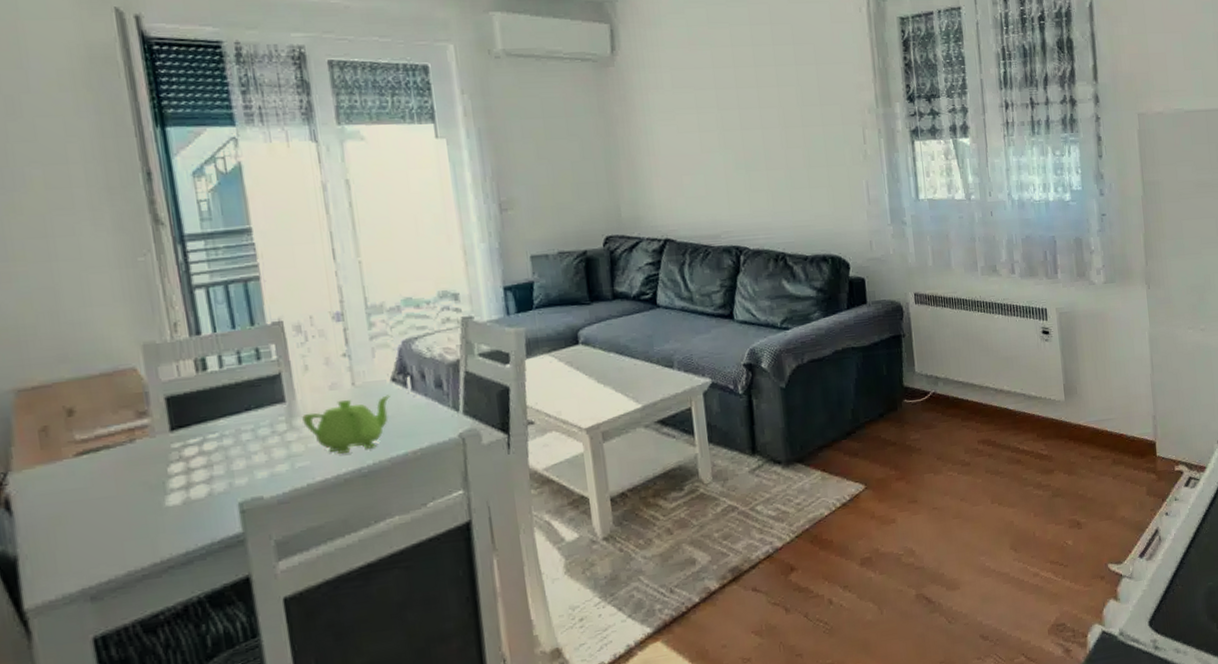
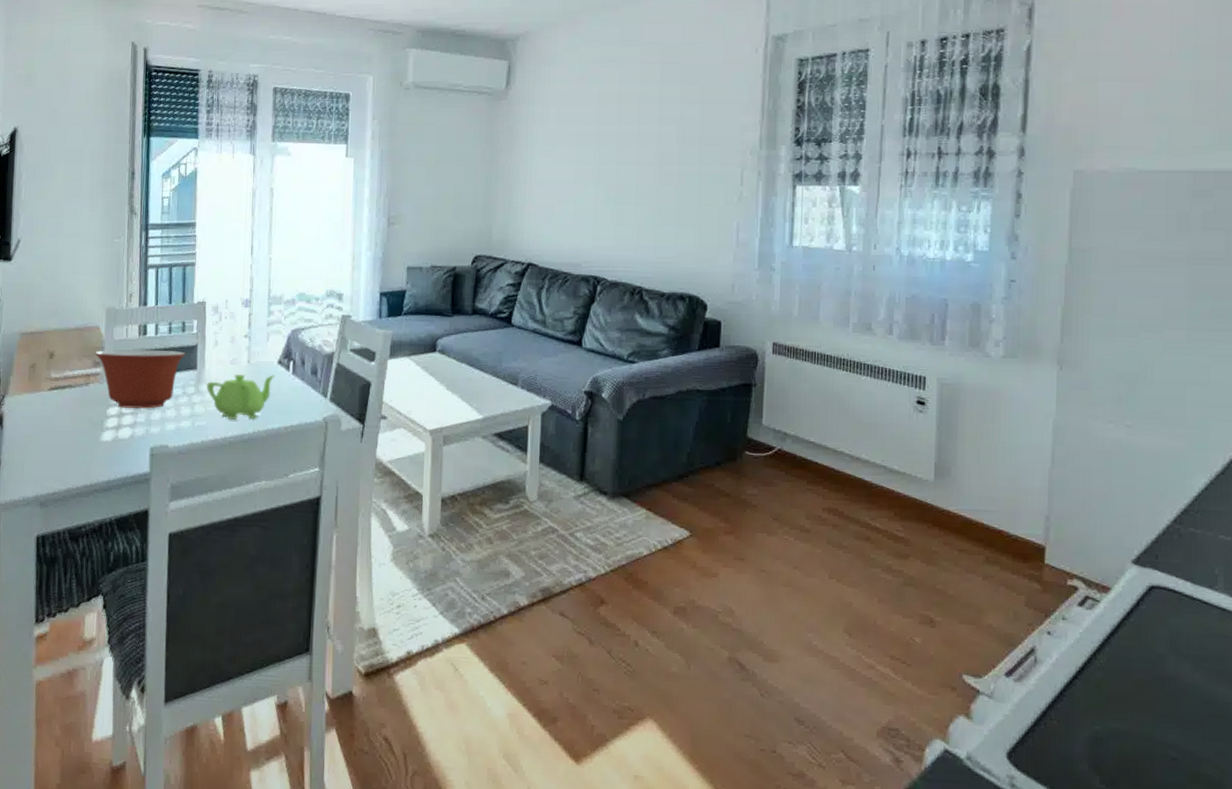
mixing bowl: none [136,383,266,462] -> present [95,349,185,409]

